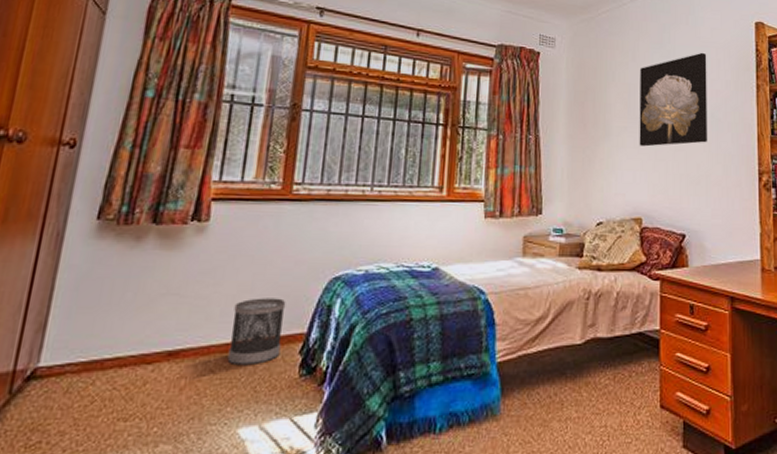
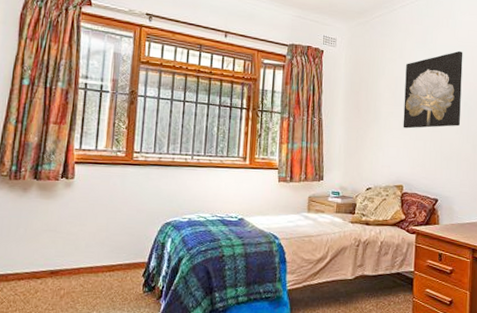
wastebasket: present [227,298,286,366] -> none [92,235,132,283]

